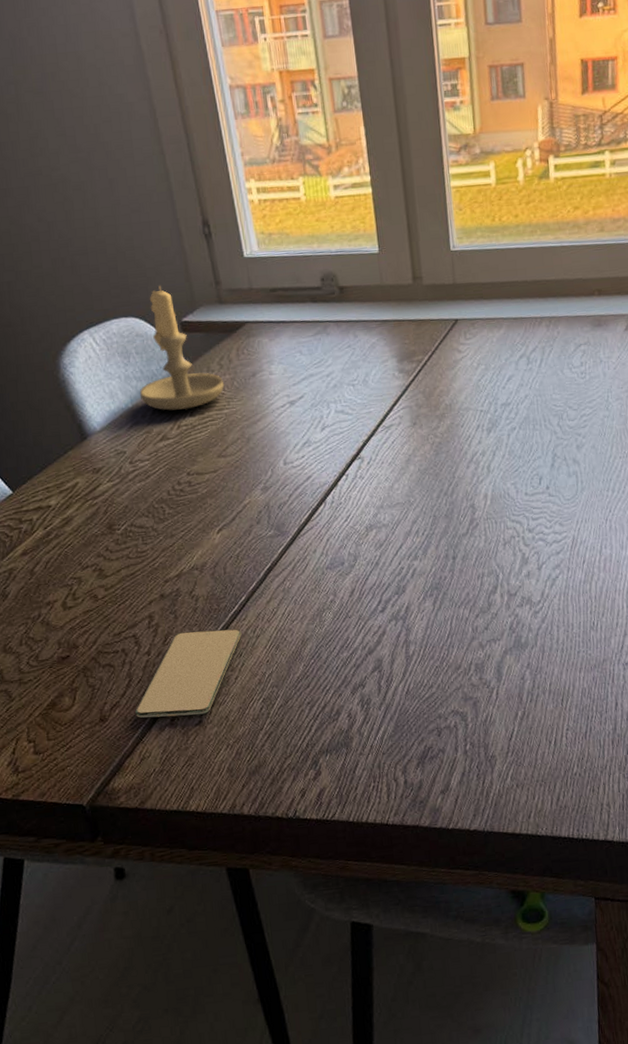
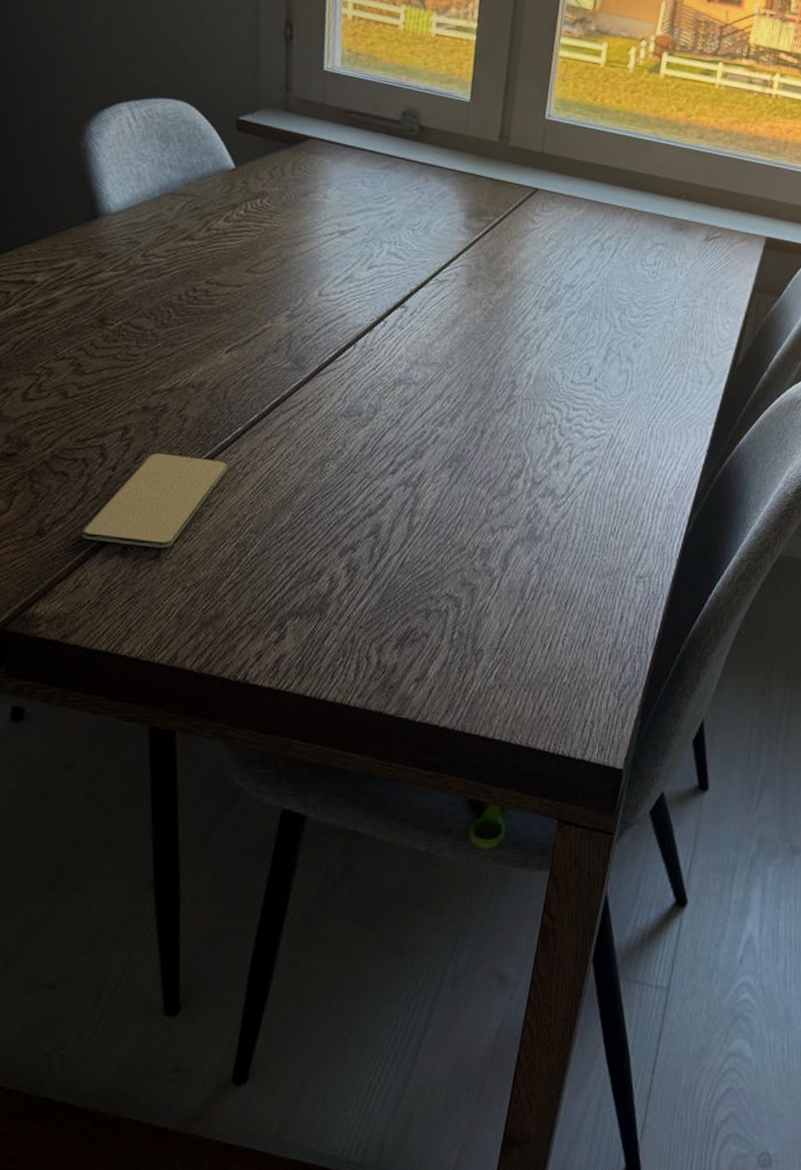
candle: present [139,285,225,411] -> none [171,75,271,214]

